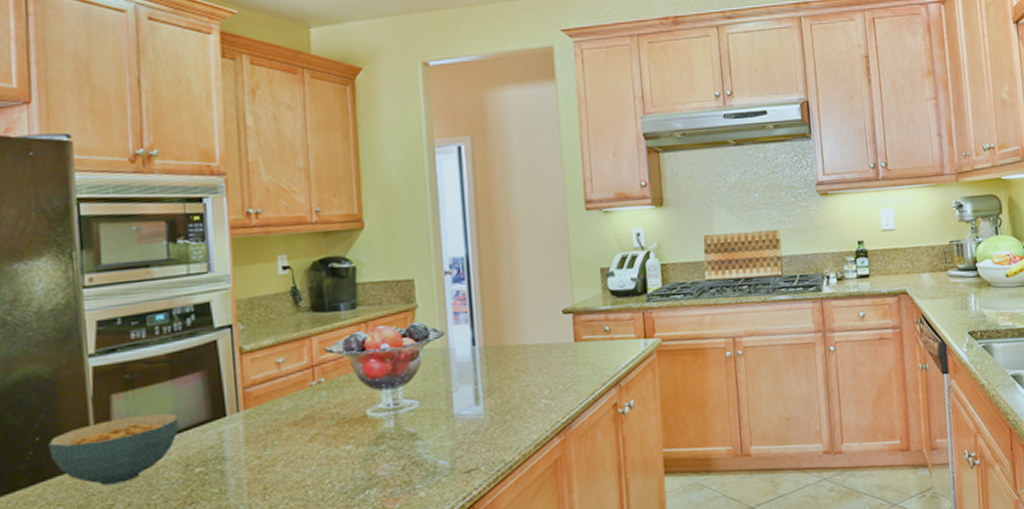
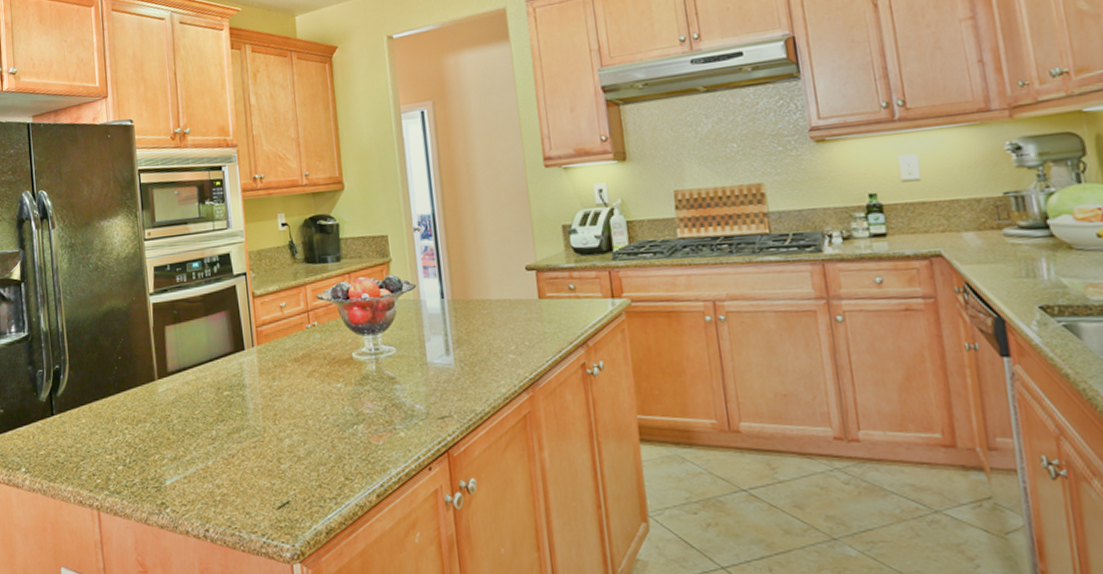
cereal bowl: present [48,413,179,486] -> none [126,344,212,399]

